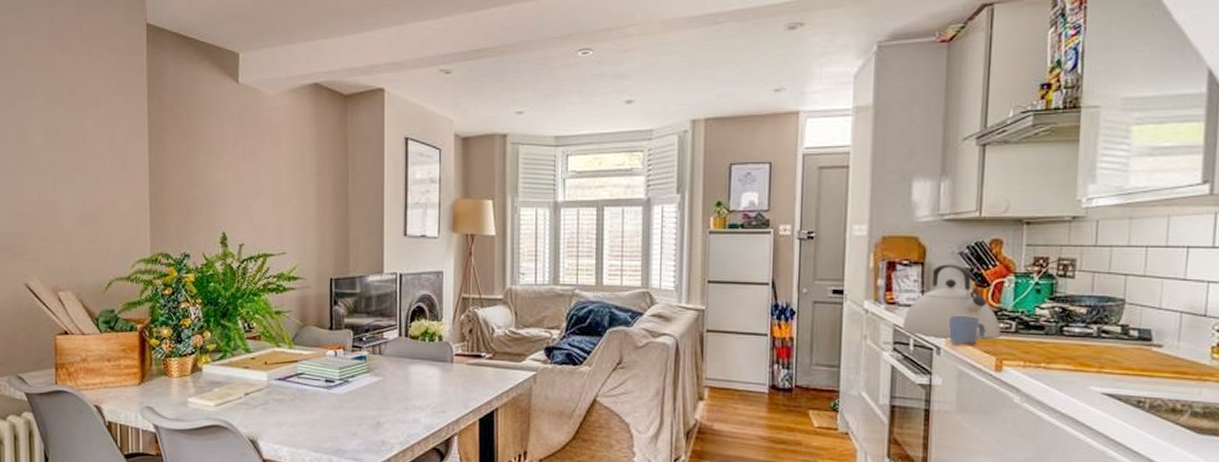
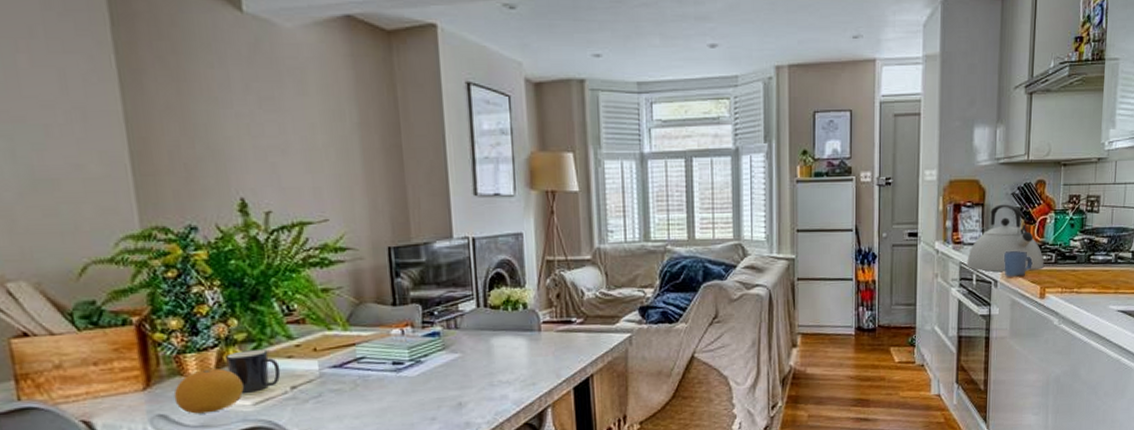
fruit: none [159,372,210,409] -> present [173,369,244,414]
mug: none [198,359,238,399] -> present [224,349,281,398]

